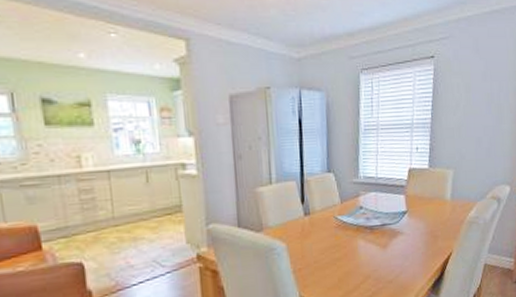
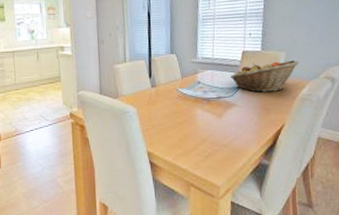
fruit basket: none [395,179,467,217] -> present [229,60,299,92]

